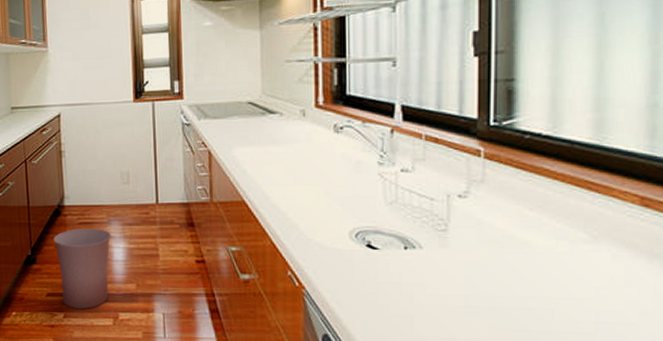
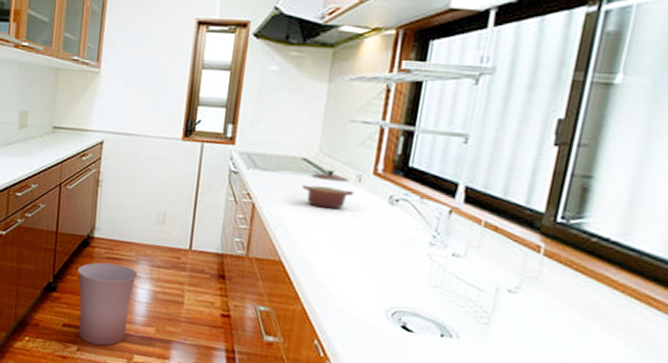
saucepan: none [252,109,301,145] -> present [302,170,355,210]

